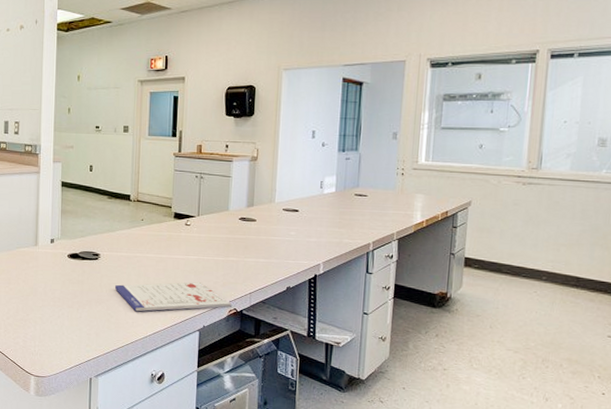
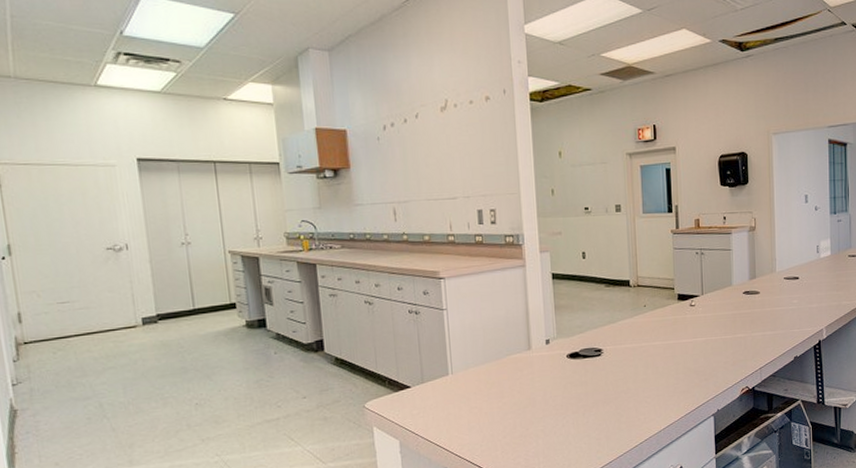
notepad: present [114,282,233,312] -> none [621,365,745,406]

